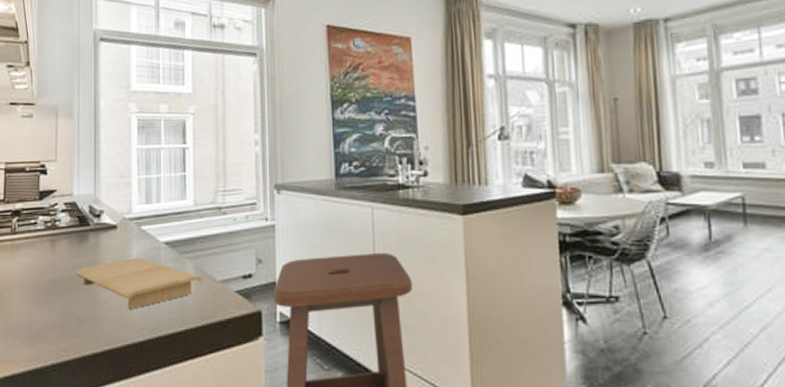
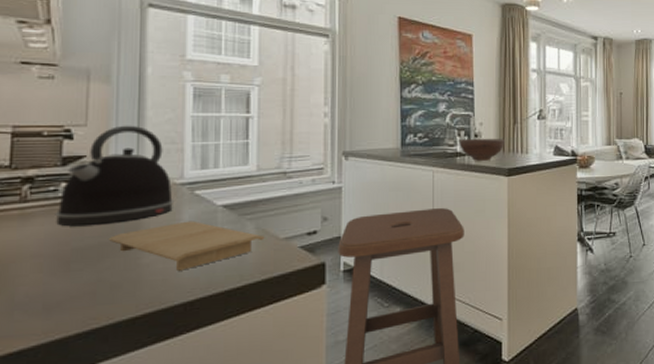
kettle: none [35,159,125,258] -> present [55,125,175,226]
bowl: none [401,166,458,195] -> present [459,138,506,161]

